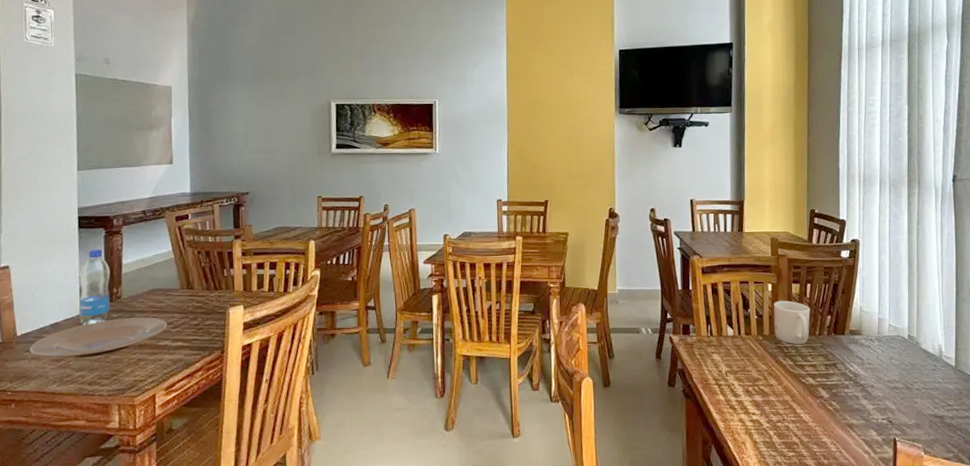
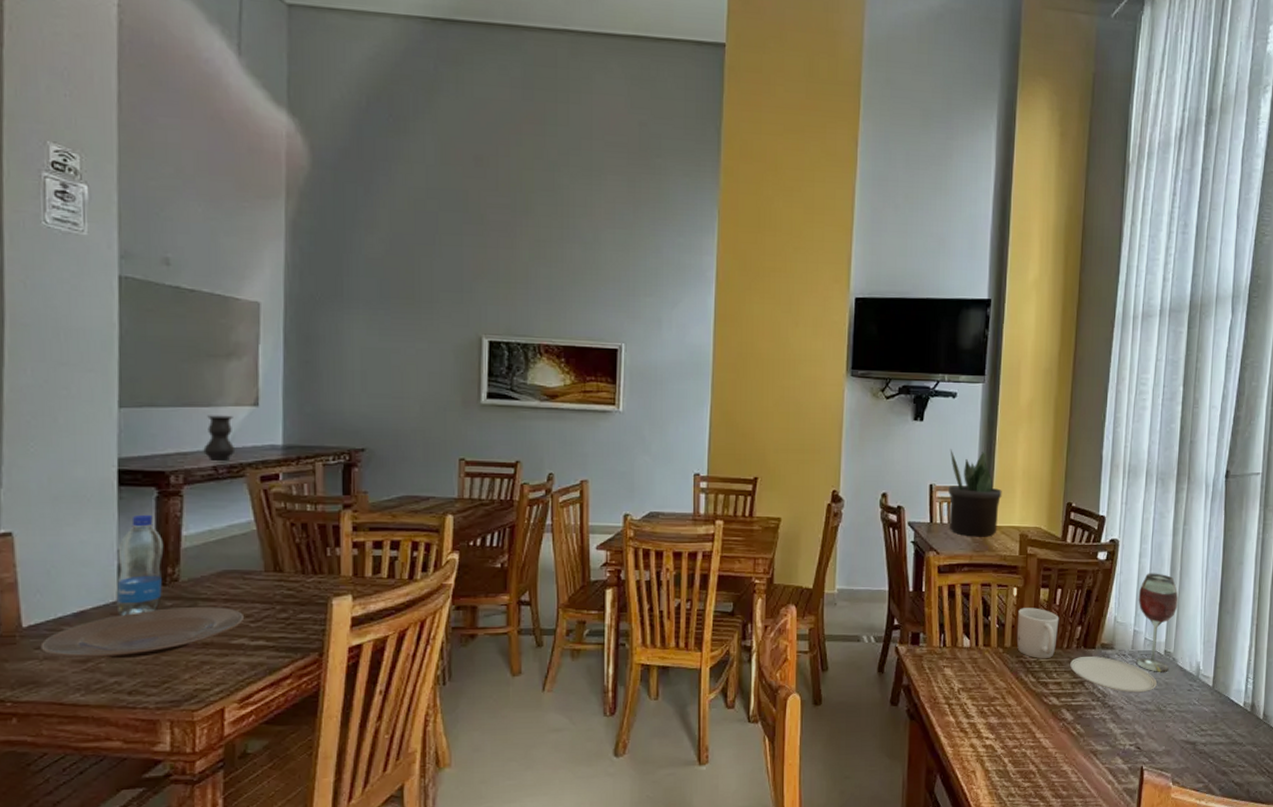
vase: none [135,172,158,206] -> present [203,415,236,460]
planter: none [705,169,753,242] -> present [948,449,1002,537]
plate: none [823,341,903,373] -> present [1070,656,1157,693]
wineglass: none [880,267,917,354] -> present [1136,573,1179,672]

